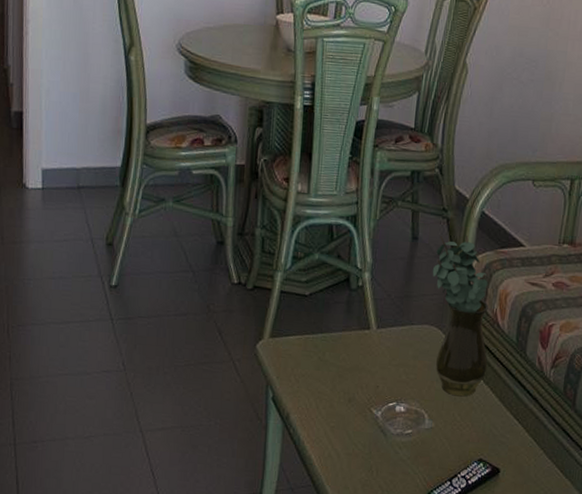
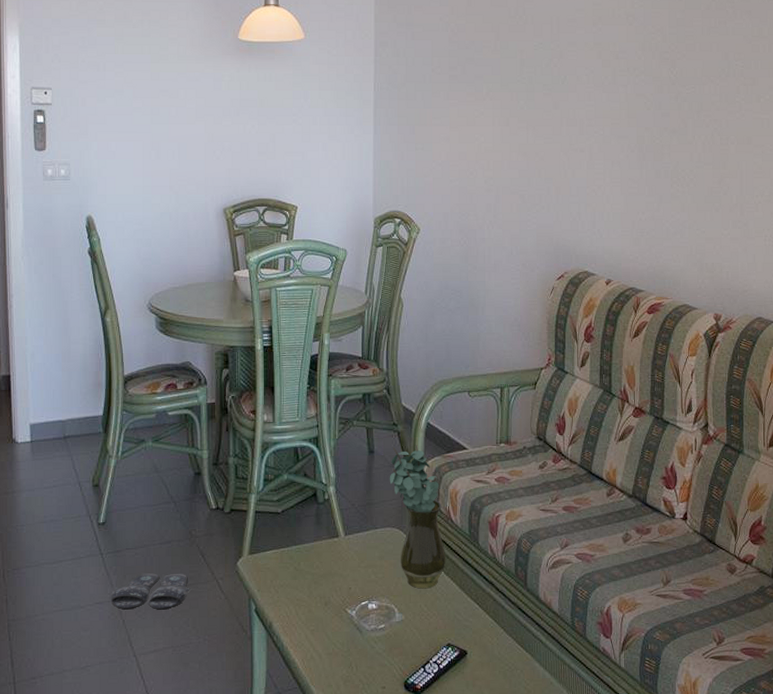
slippers: none [120,345,204,387] -> present [111,573,190,610]

